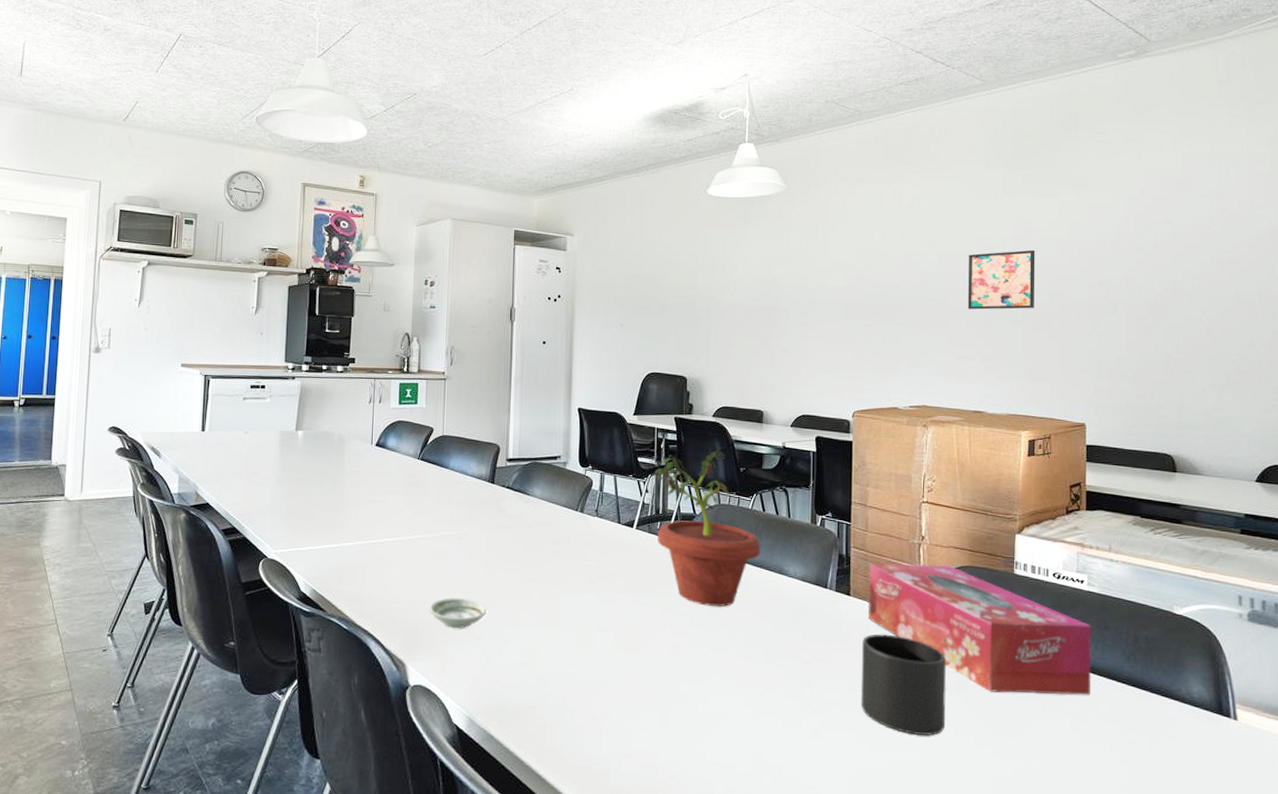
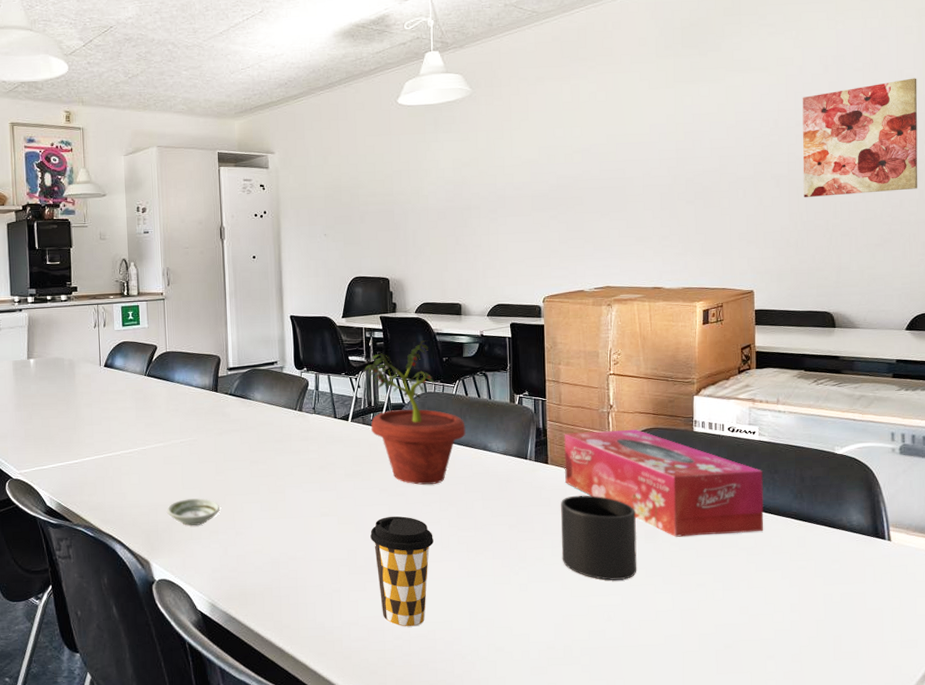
coffee cup: none [649,638,718,766] -> present [370,516,434,627]
wall art: present [967,249,1035,310] -> none [643,133,705,194]
wall art: none [1142,209,1271,329] -> present [802,78,918,197]

